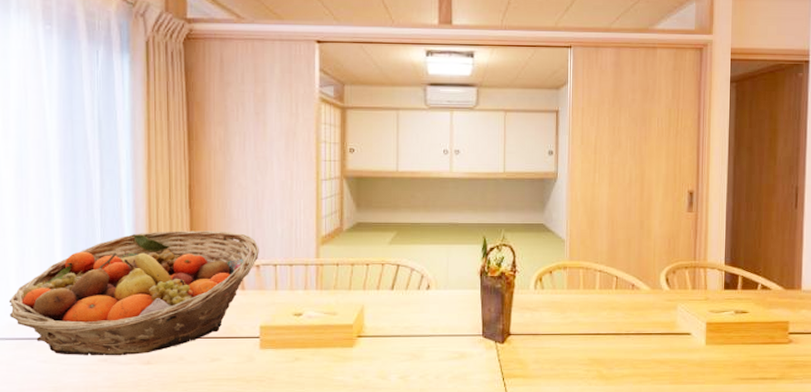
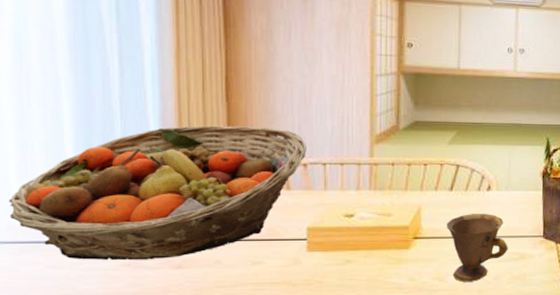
teacup: none [388,312,448,380] -> present [446,214,508,282]

